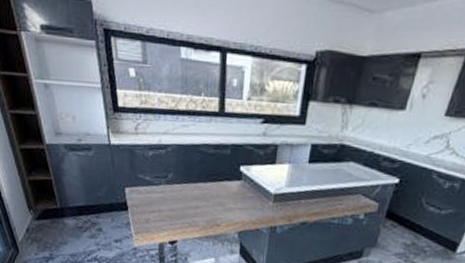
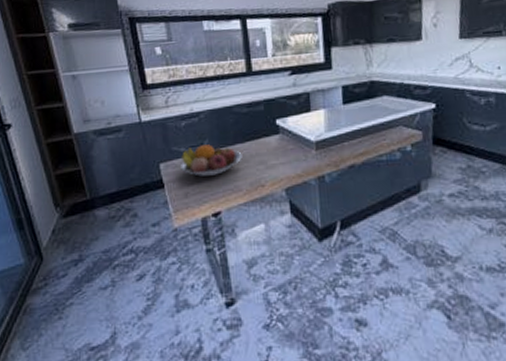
fruit bowl: none [144,177,203,208] -> present [181,144,242,177]

